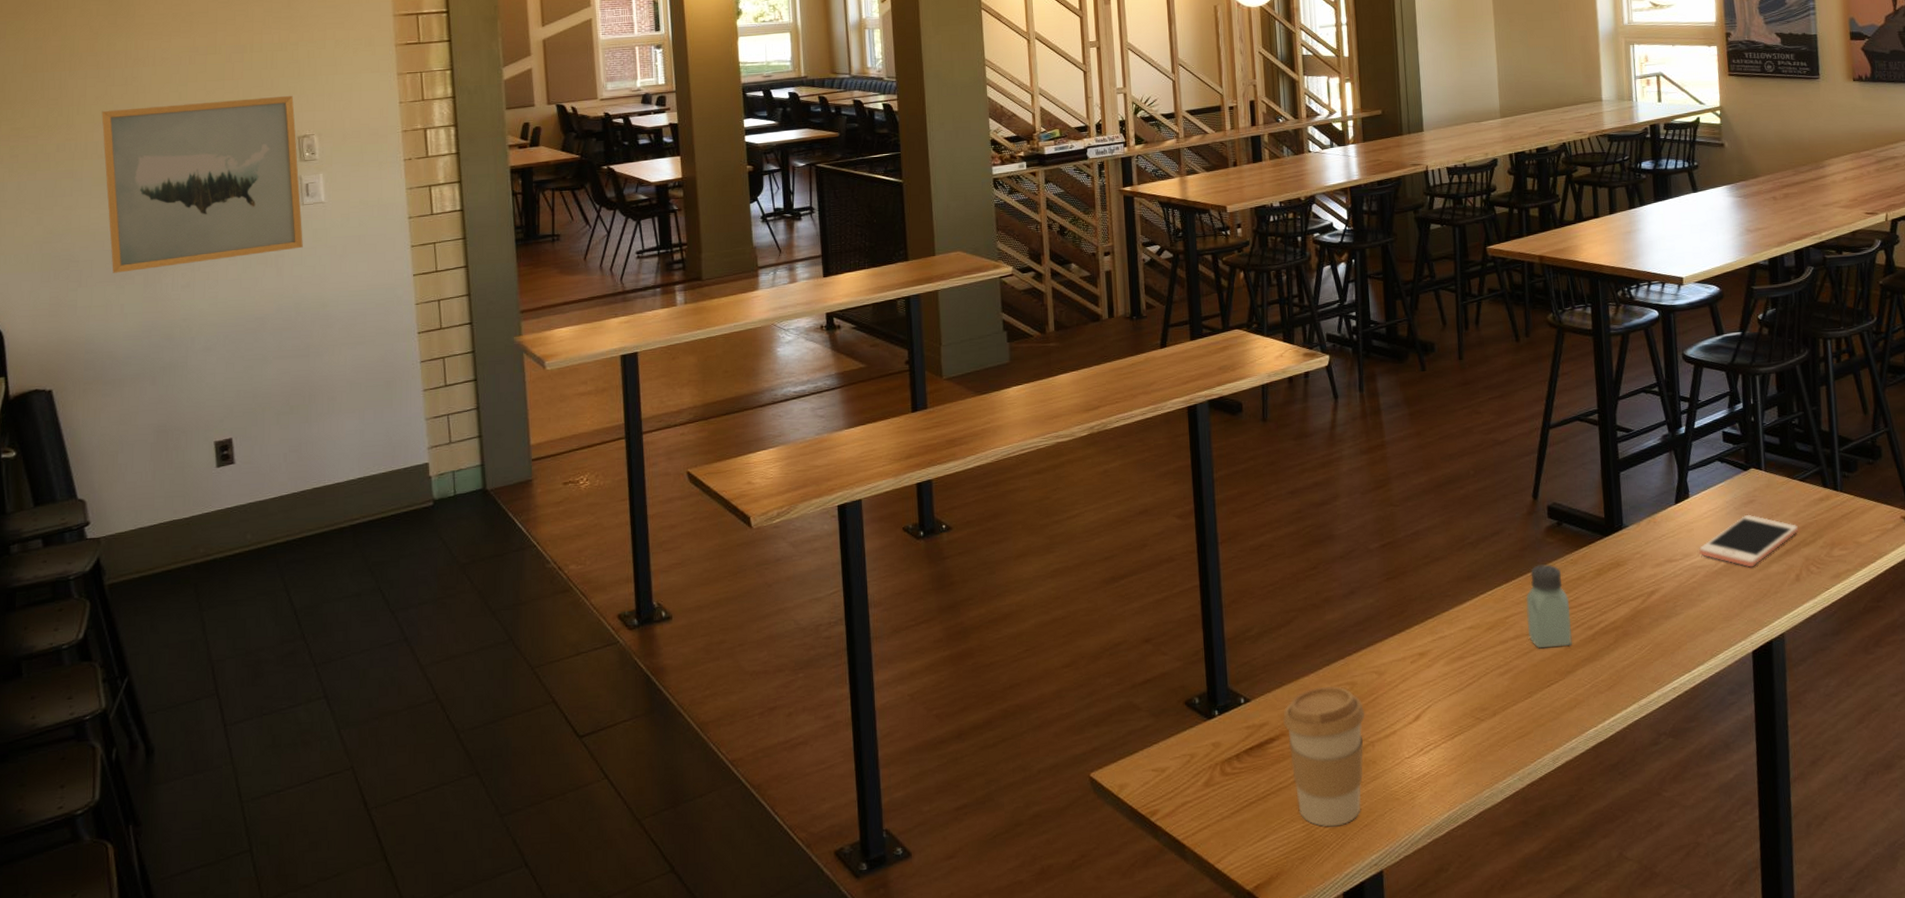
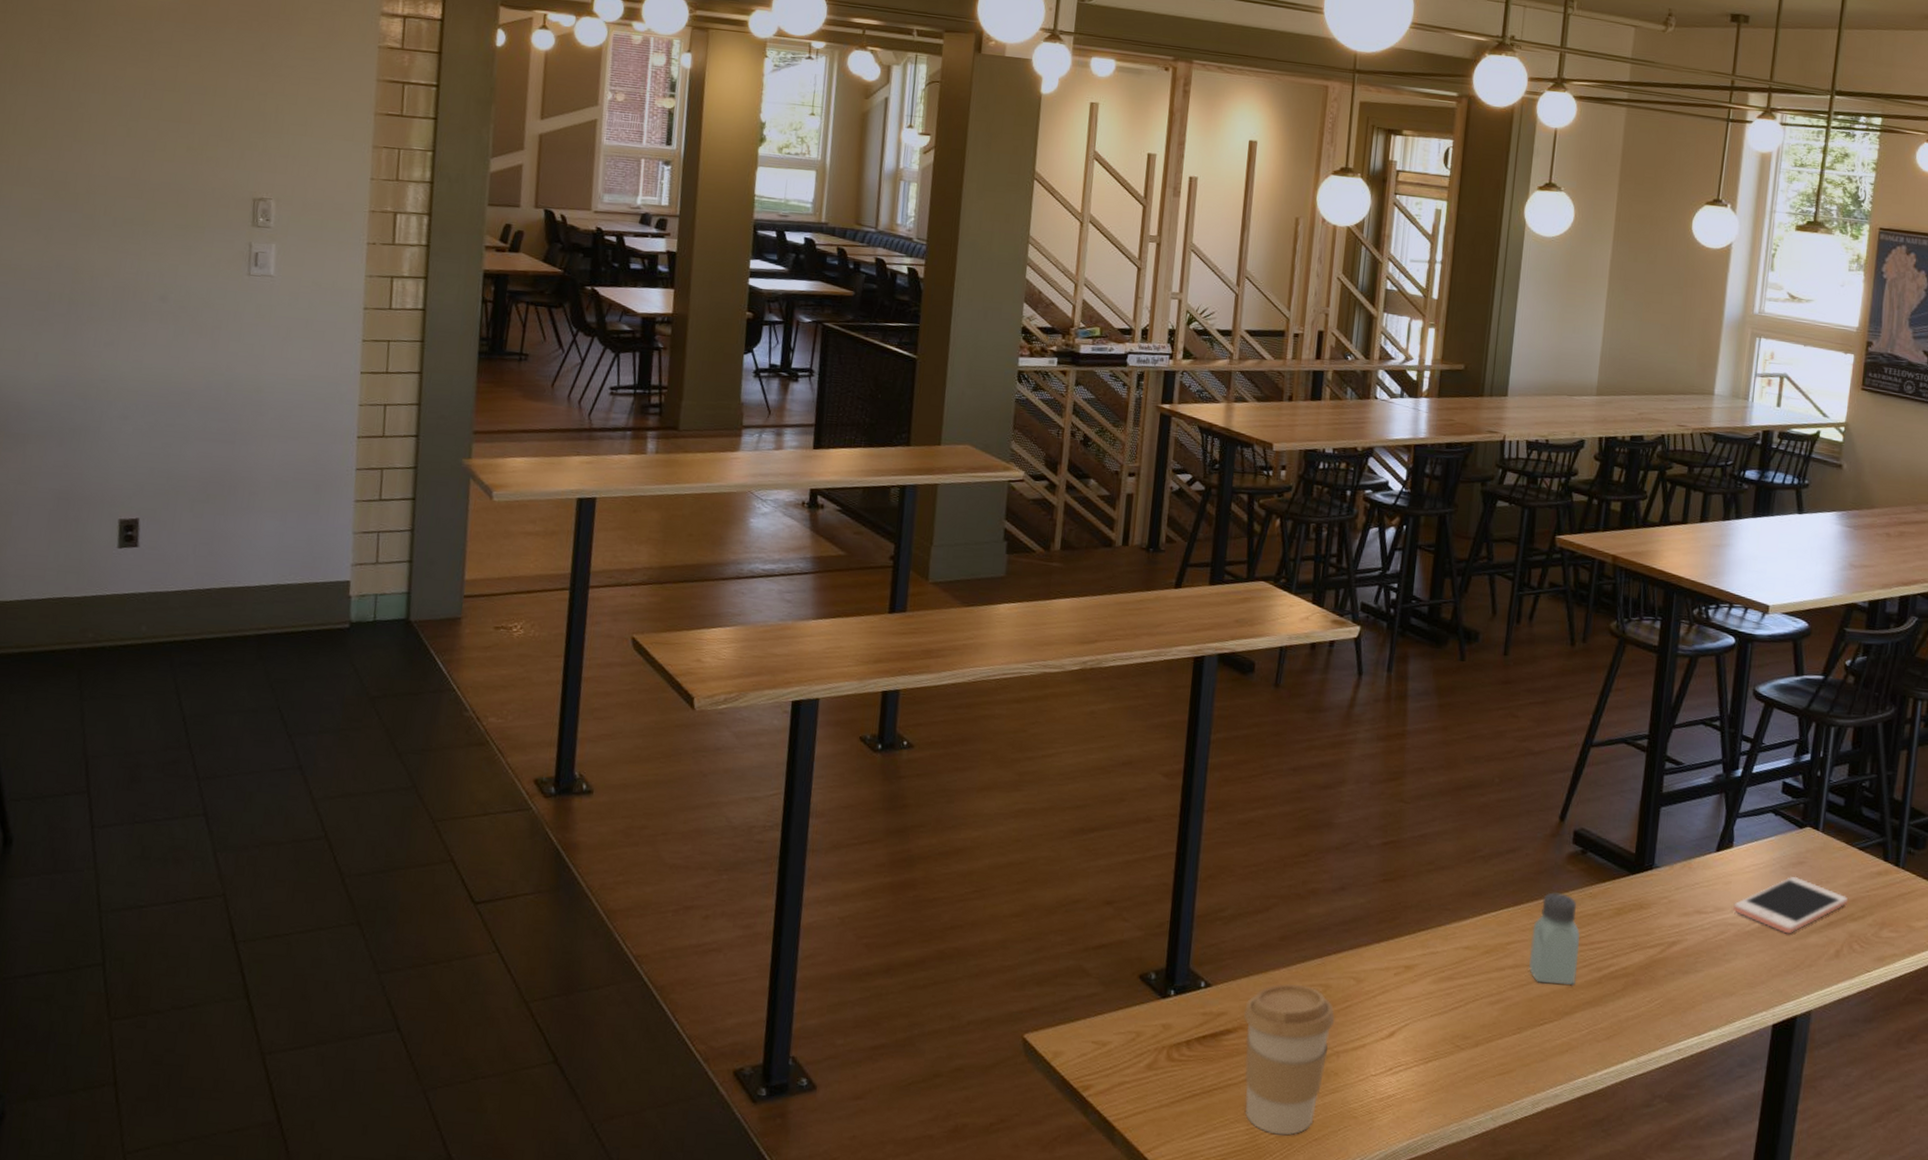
wall art: present [101,95,303,273] -> none [30,134,254,323]

